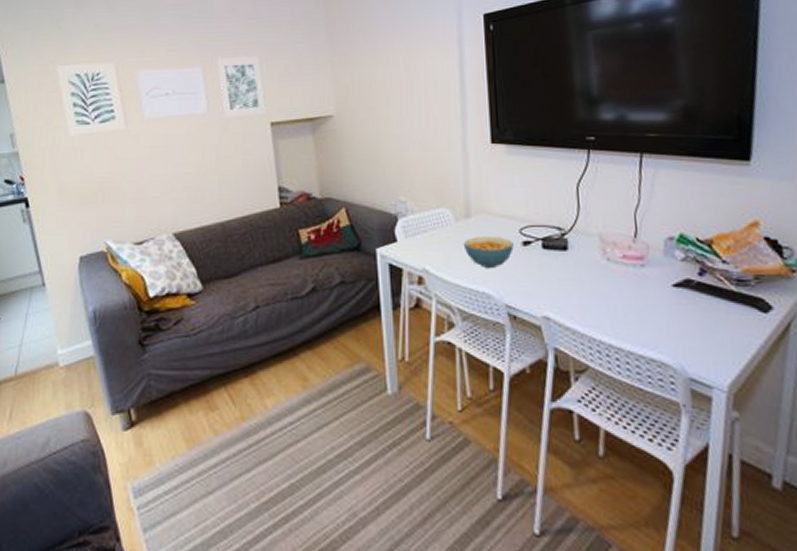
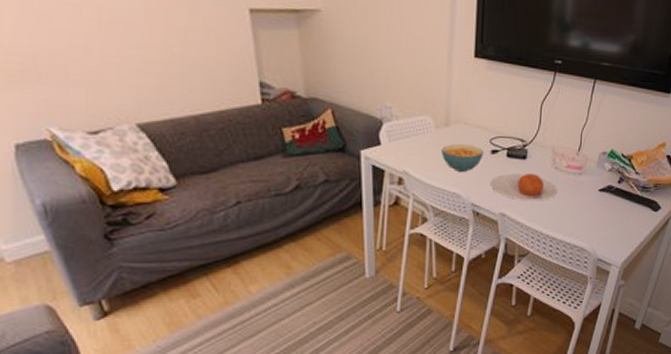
plate: none [525,268,616,301] -> present [490,173,558,201]

